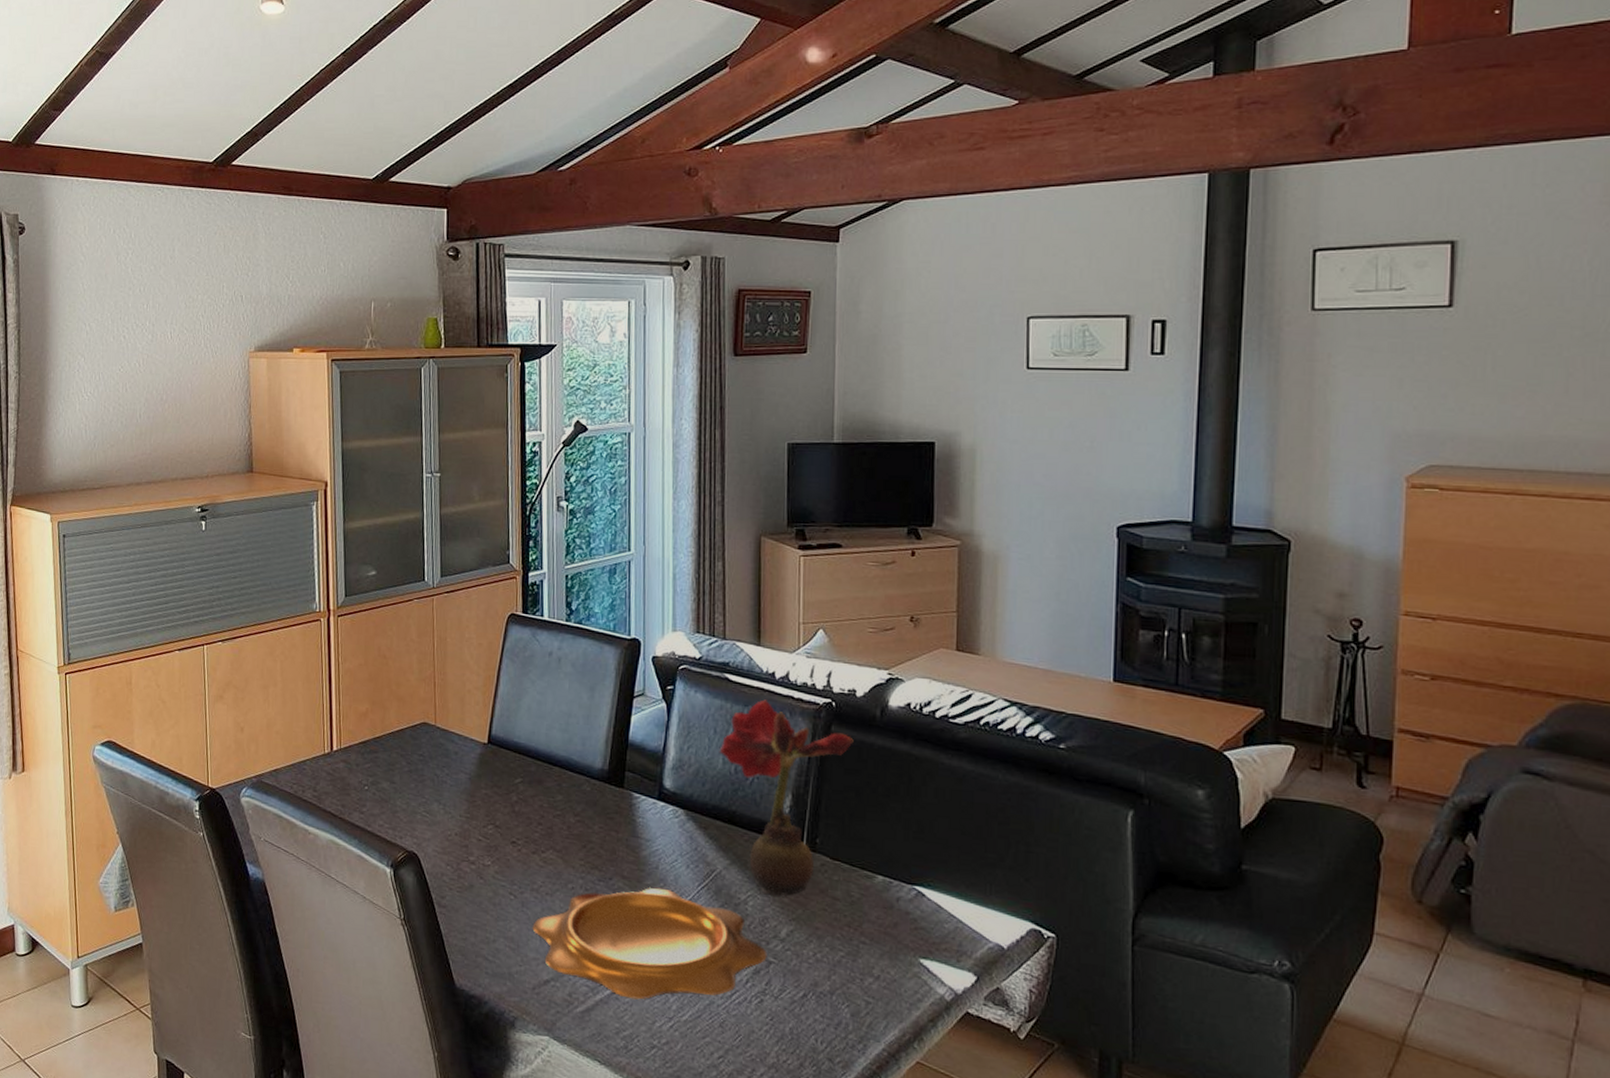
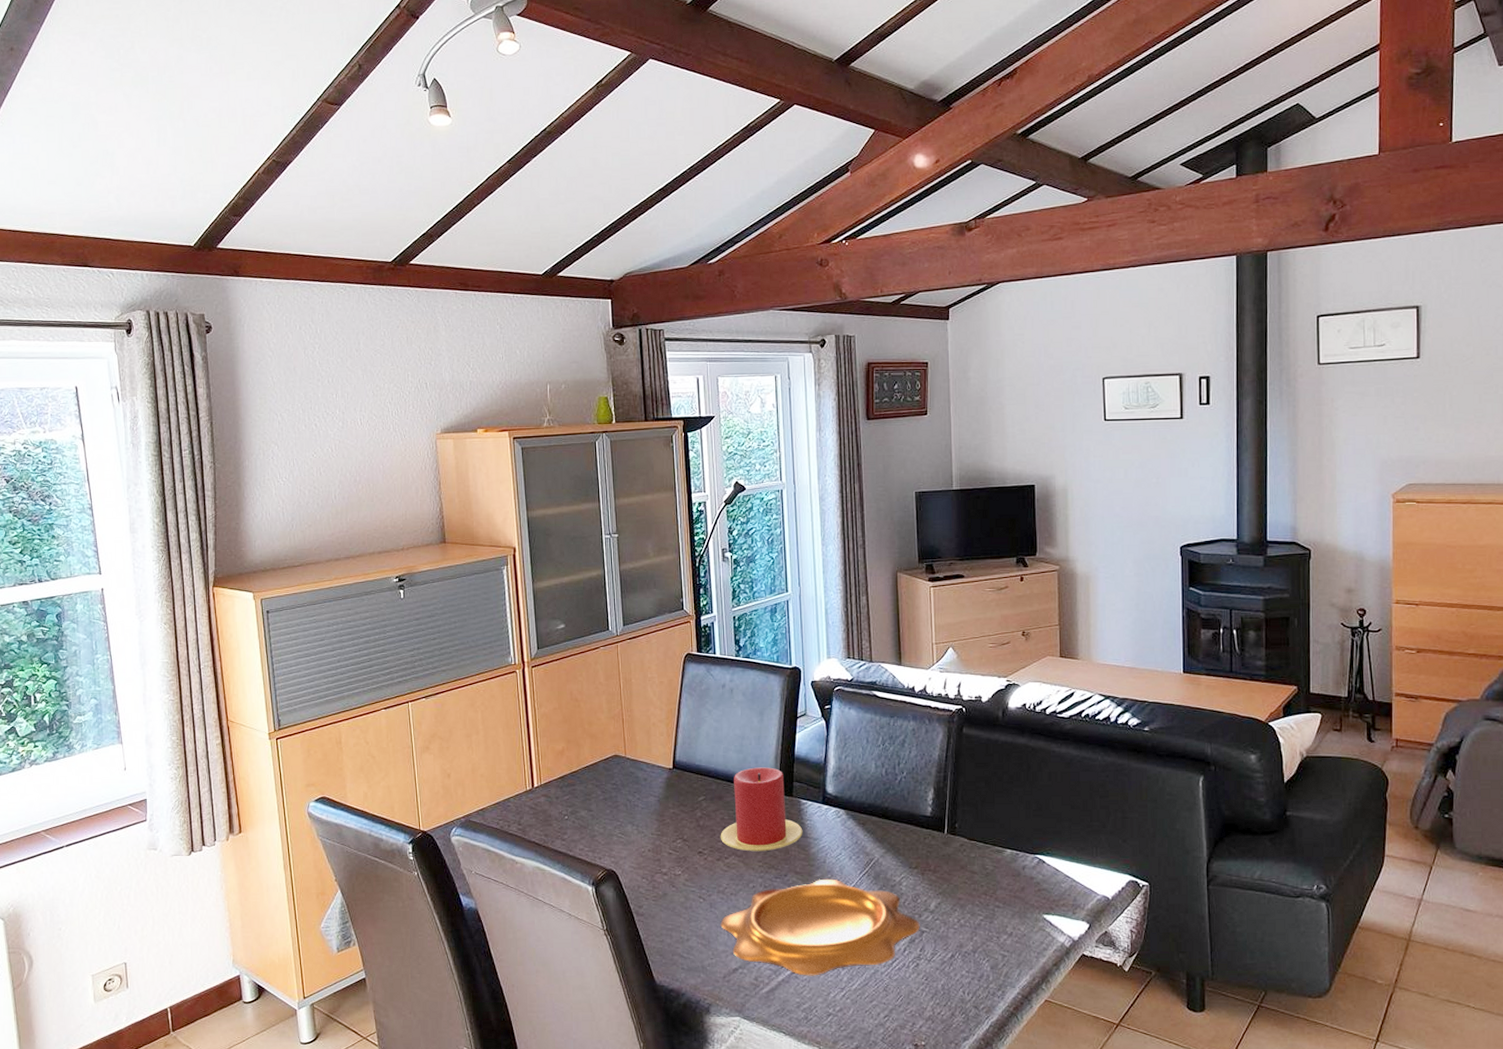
candle: none [537,750,634,849] -> present [720,767,803,852]
flower: present [719,699,854,897] -> none [871,710,982,875]

